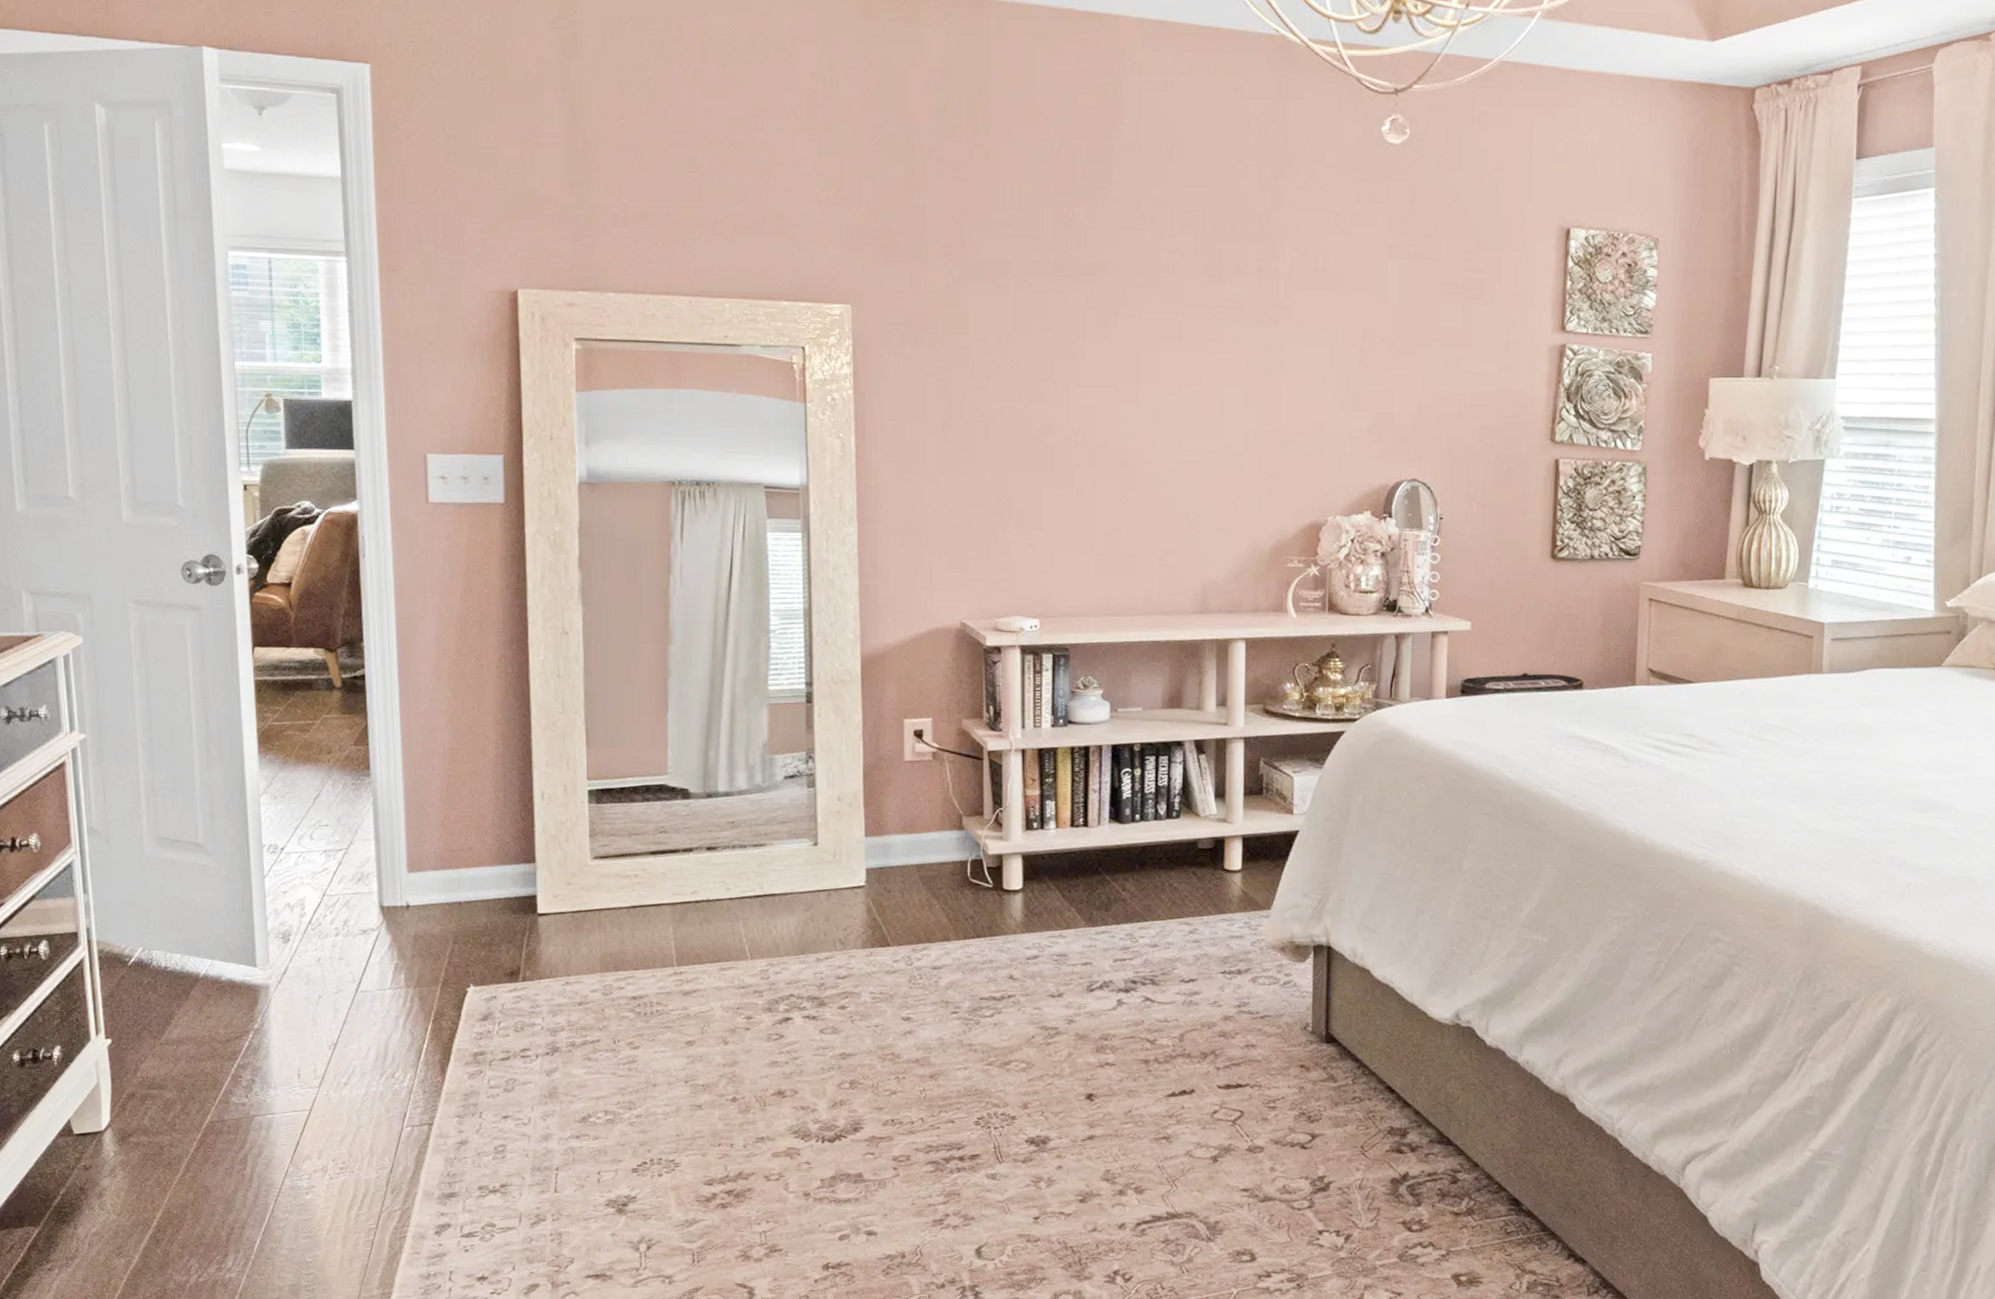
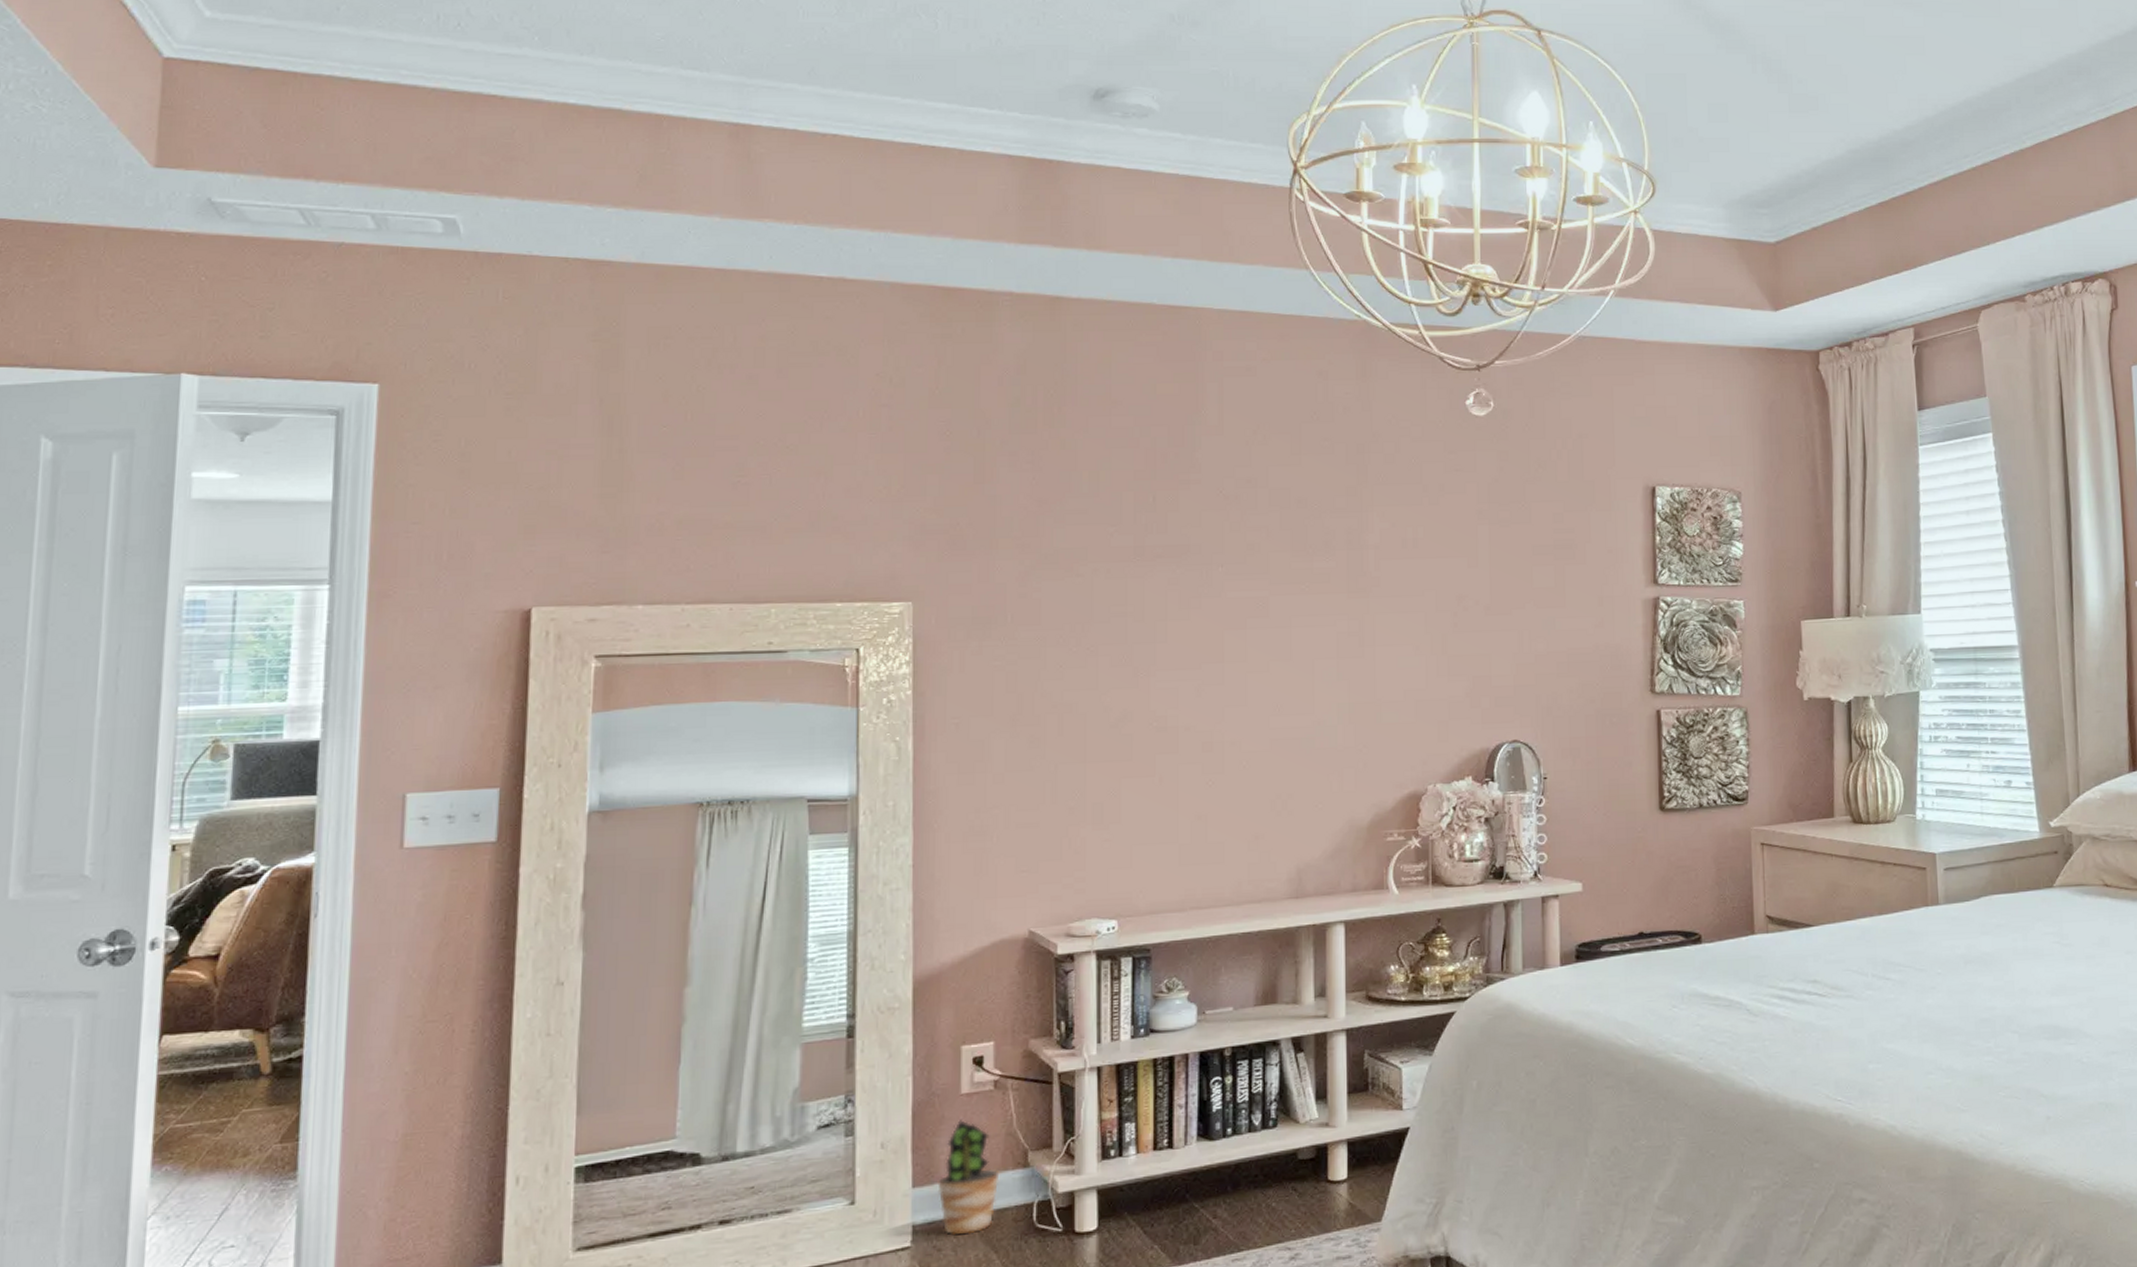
potted plant: none [886,783,939,881] -> present [937,1120,1000,1236]

